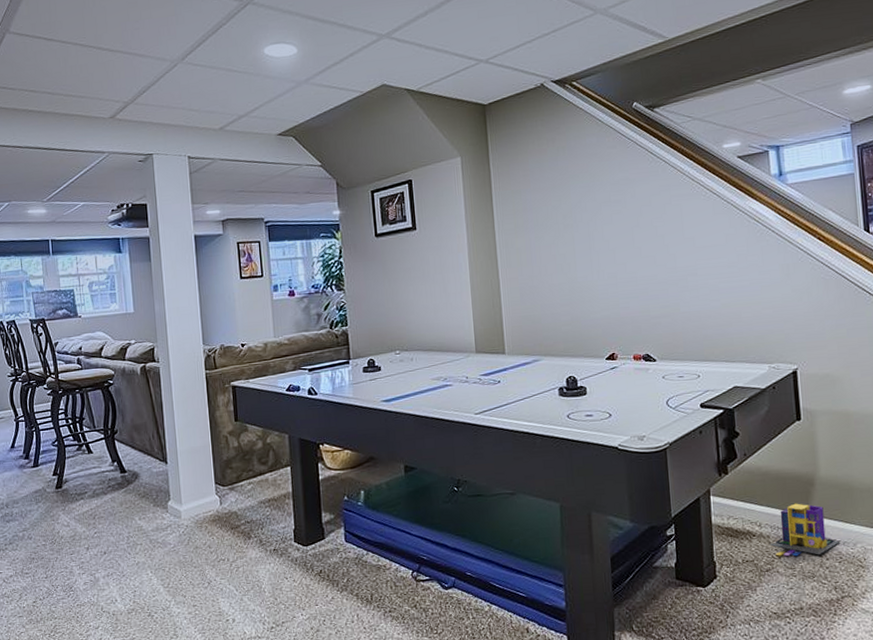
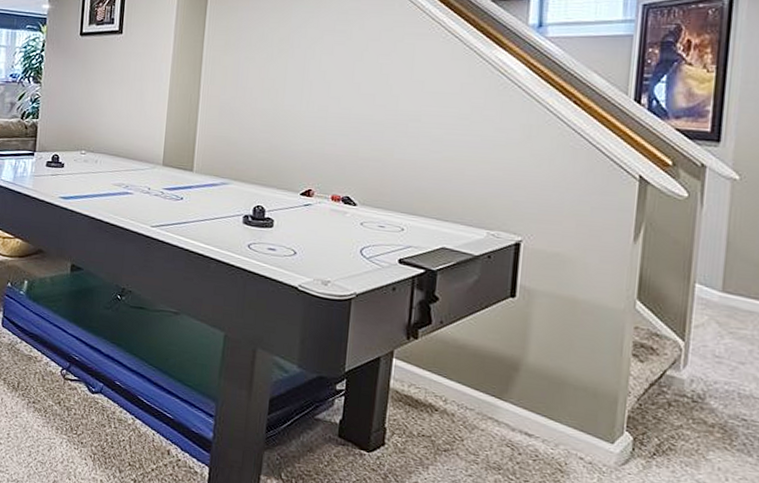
toy house: present [769,503,841,557] -> none [453,385,539,448]

